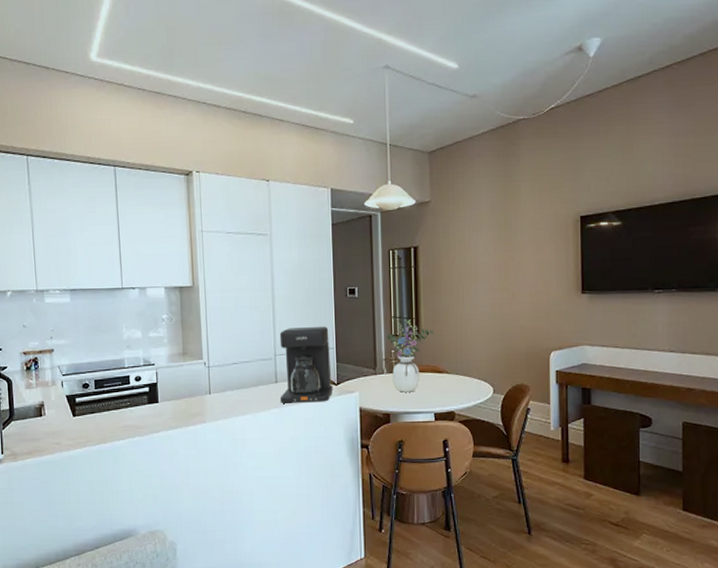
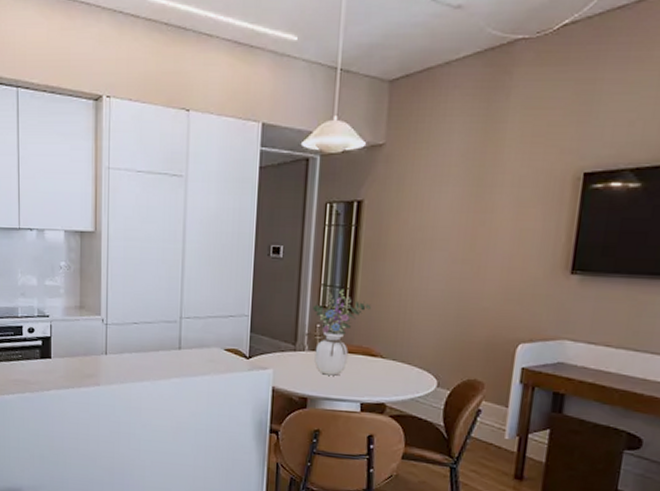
coffee maker: present [279,326,333,404] -> none [182,288,245,377]

